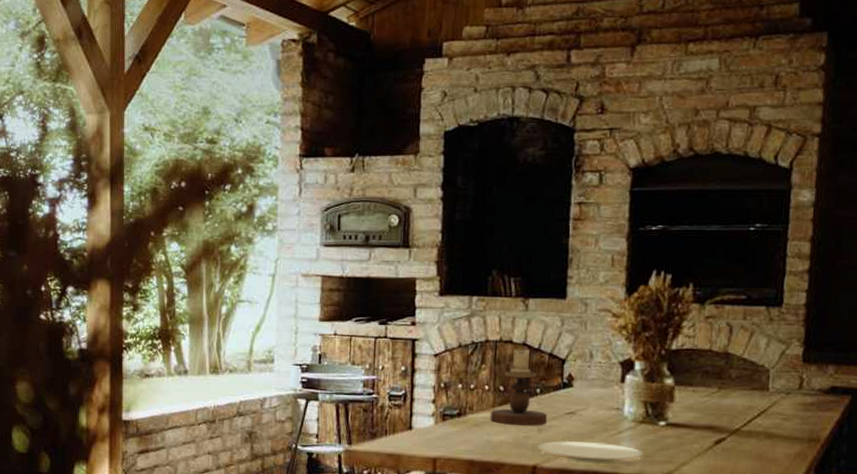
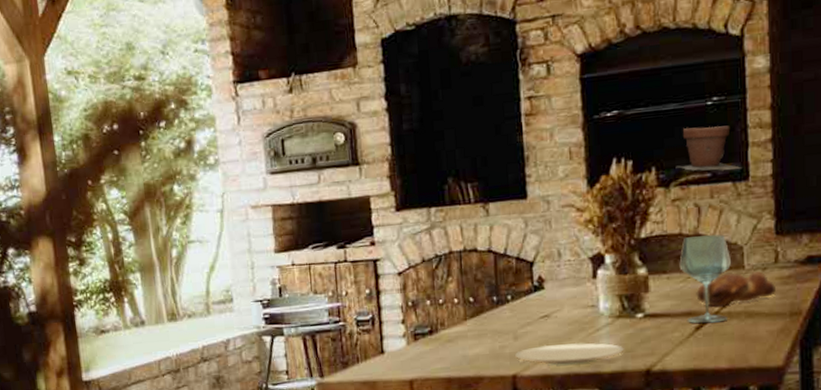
candlestick: present [490,349,548,426] -> none [462,256,523,336]
wine glass: none [706,354,757,440] -> present [679,234,731,324]
flowerpot: none [712,250,777,296] -> present [675,125,743,172]
bread loaf: none [719,393,798,424] -> present [696,271,777,307]

